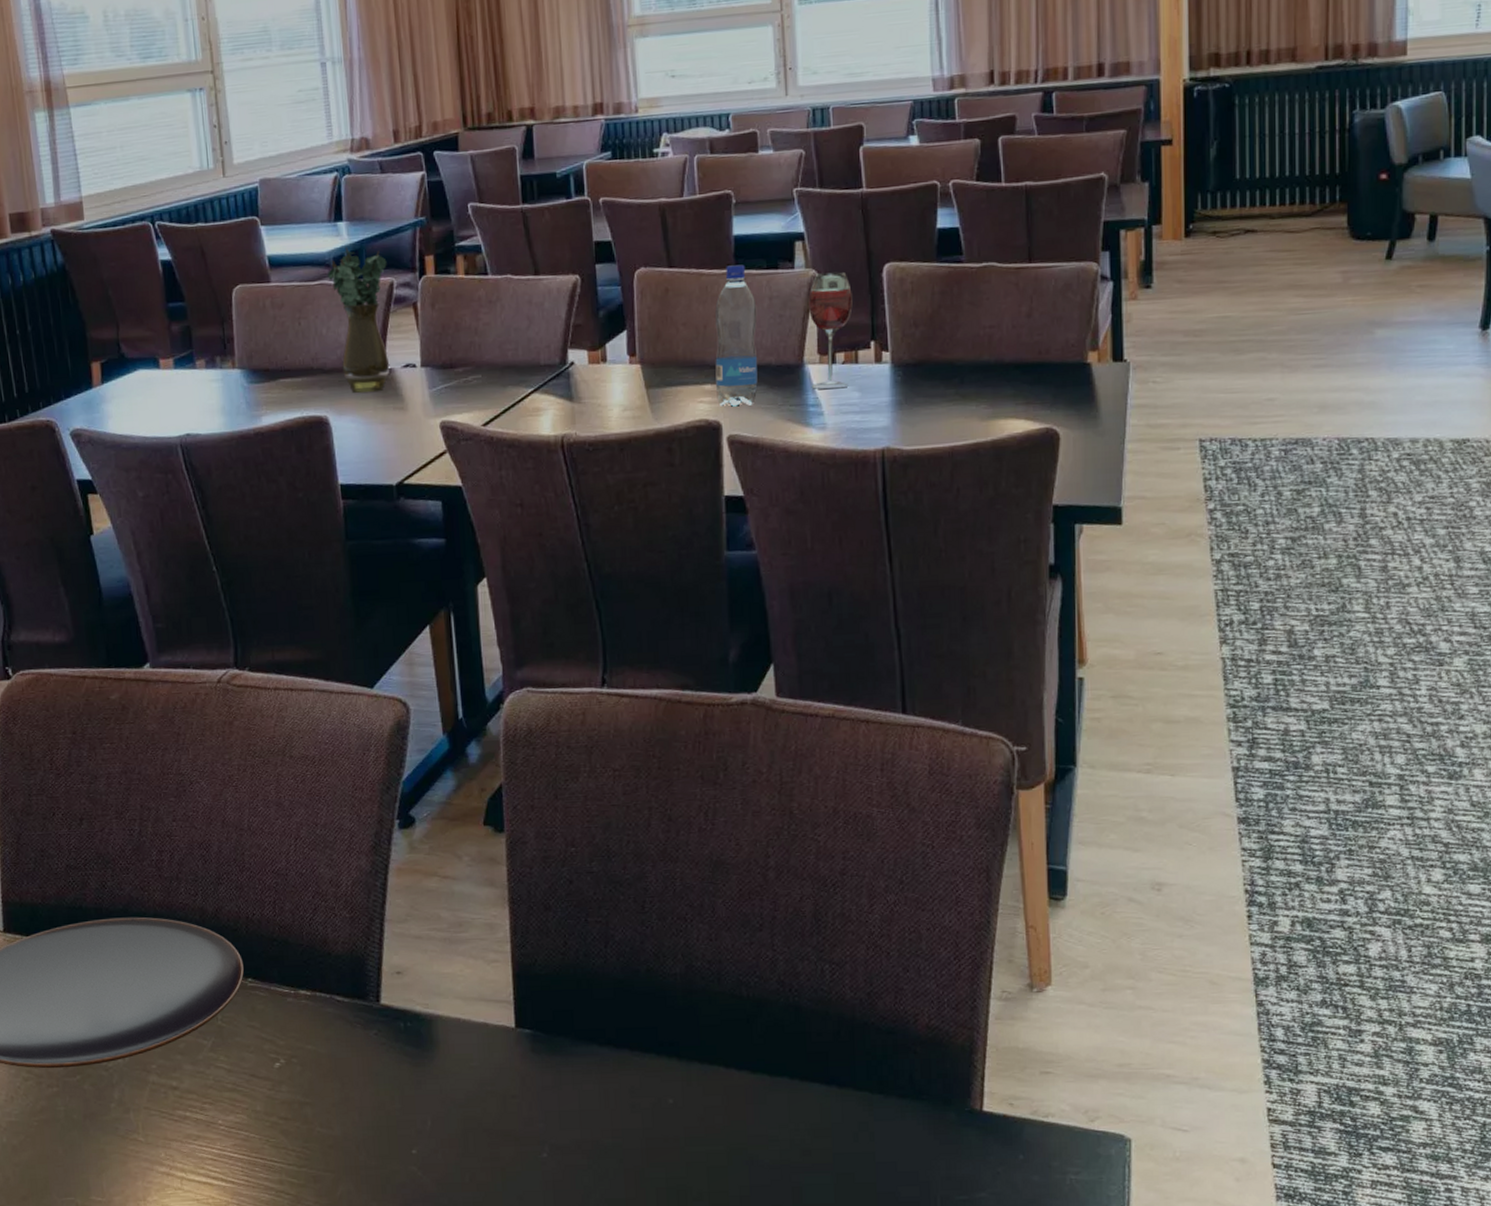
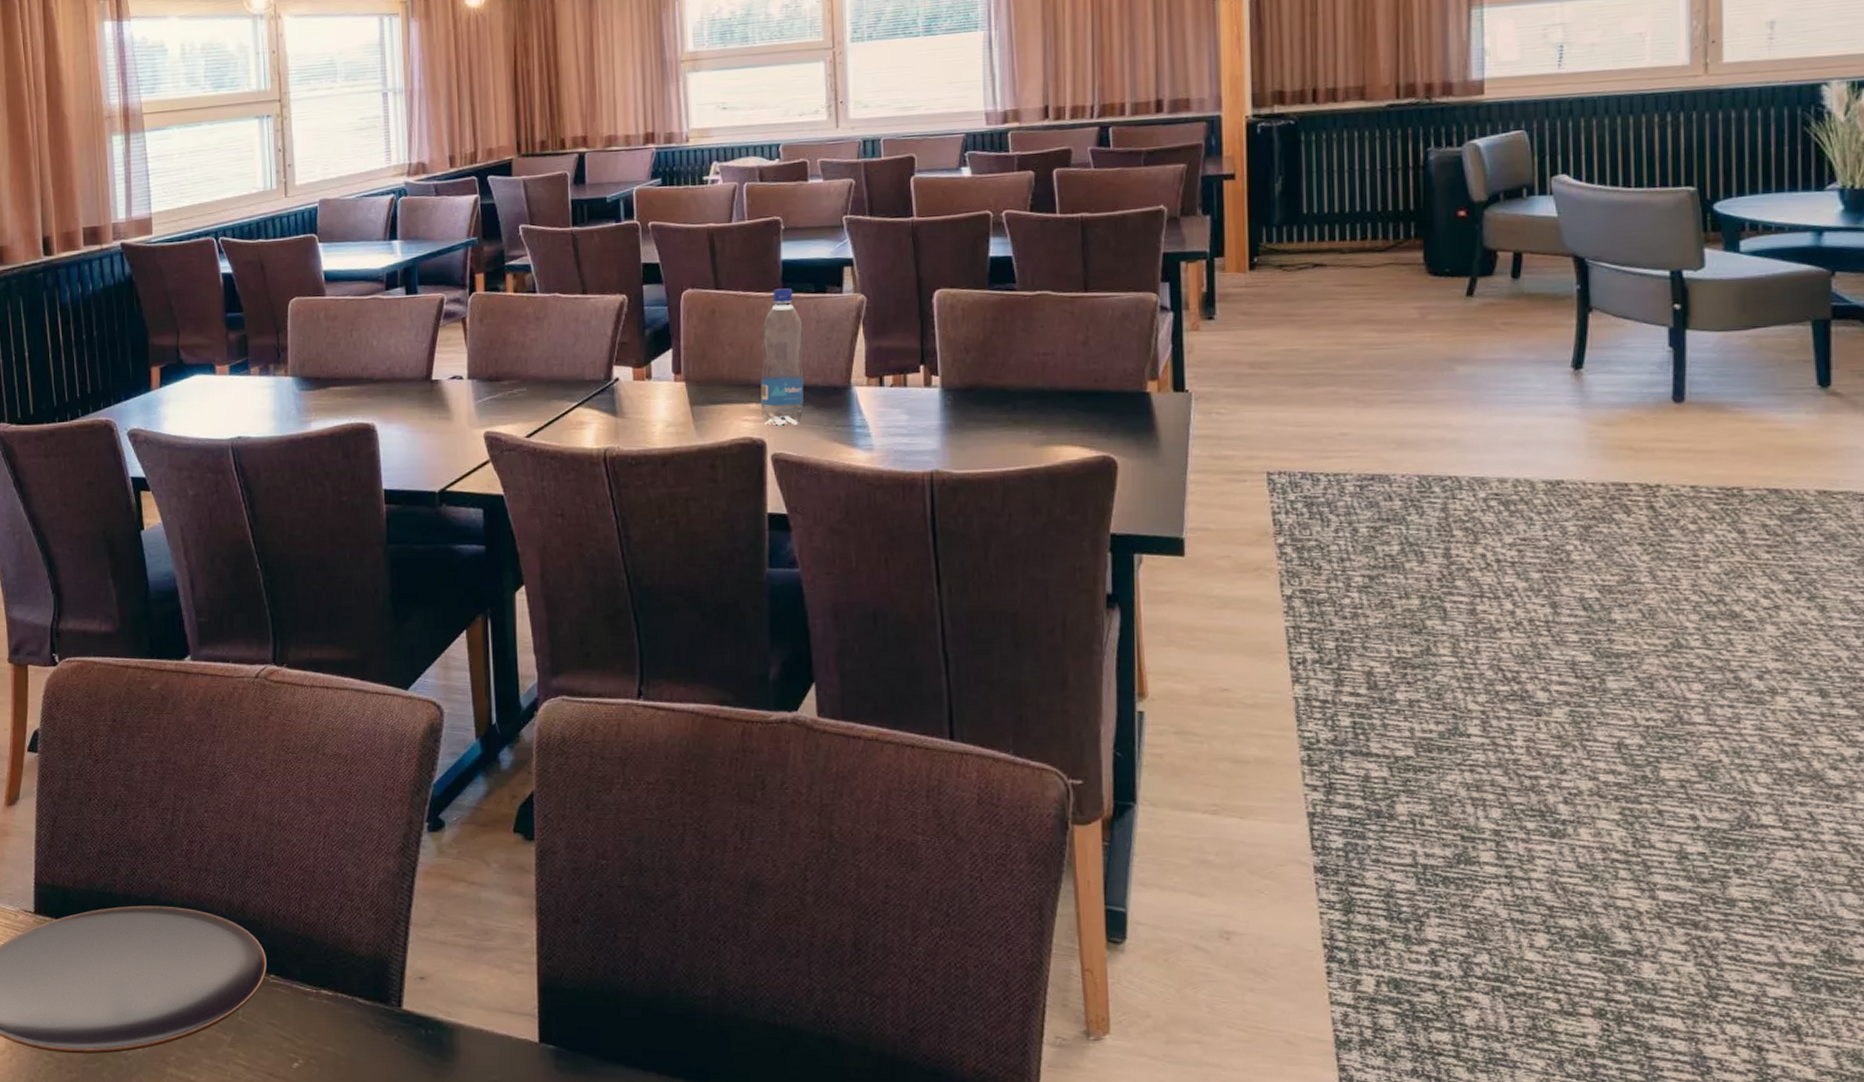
vase: present [328,247,390,394] -> none [381,264,438,403]
wineglass: present [808,271,853,390] -> none [857,297,902,412]

